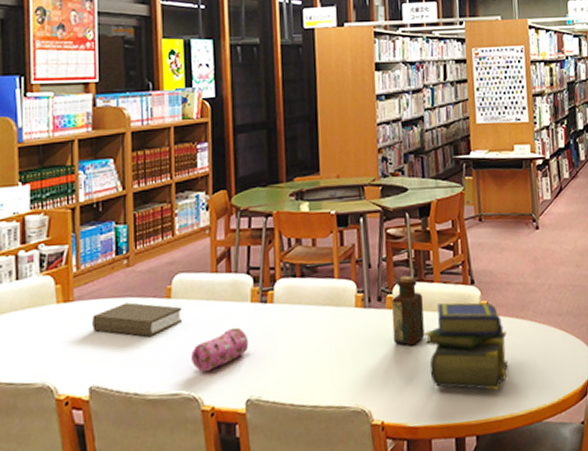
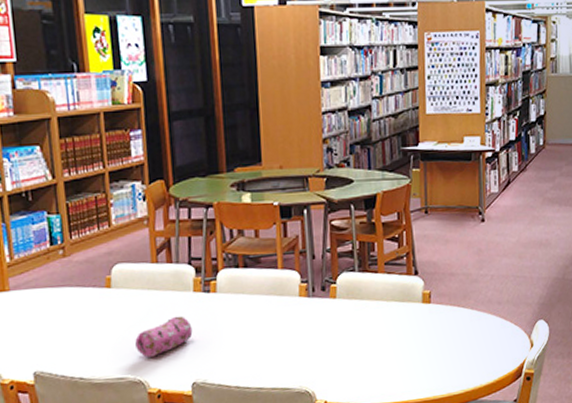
book: present [92,302,182,337] -> none [31,292,124,325]
bottle: present [391,275,425,346] -> none [335,266,368,333]
stack of books: present [423,302,508,390] -> none [366,292,448,373]

